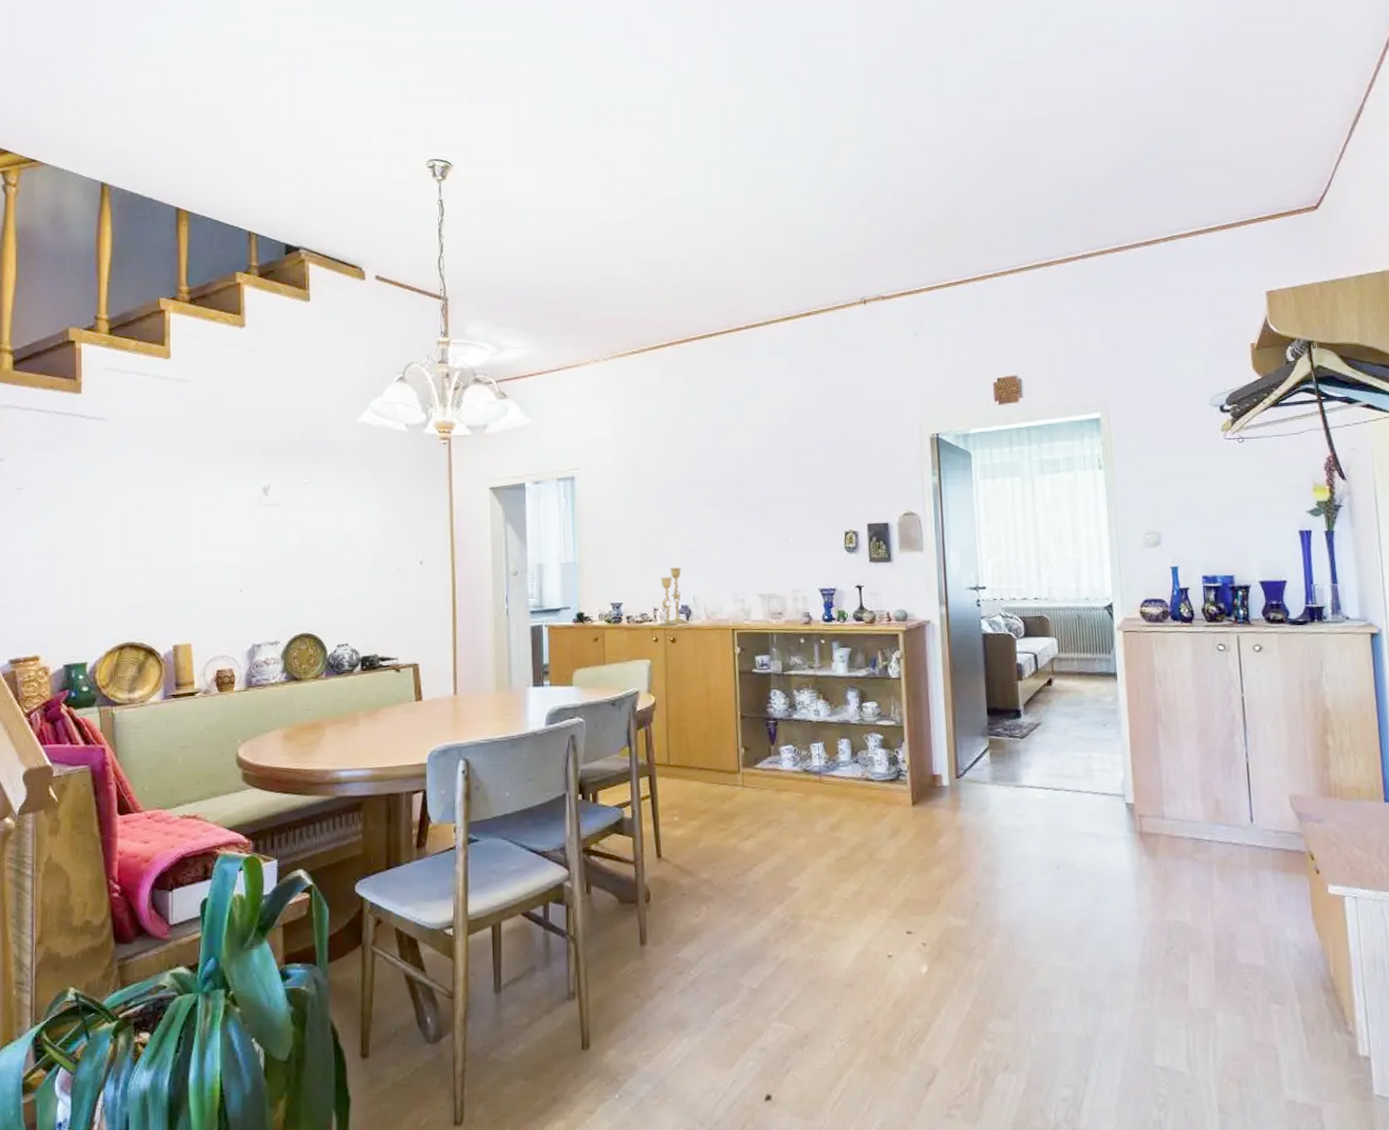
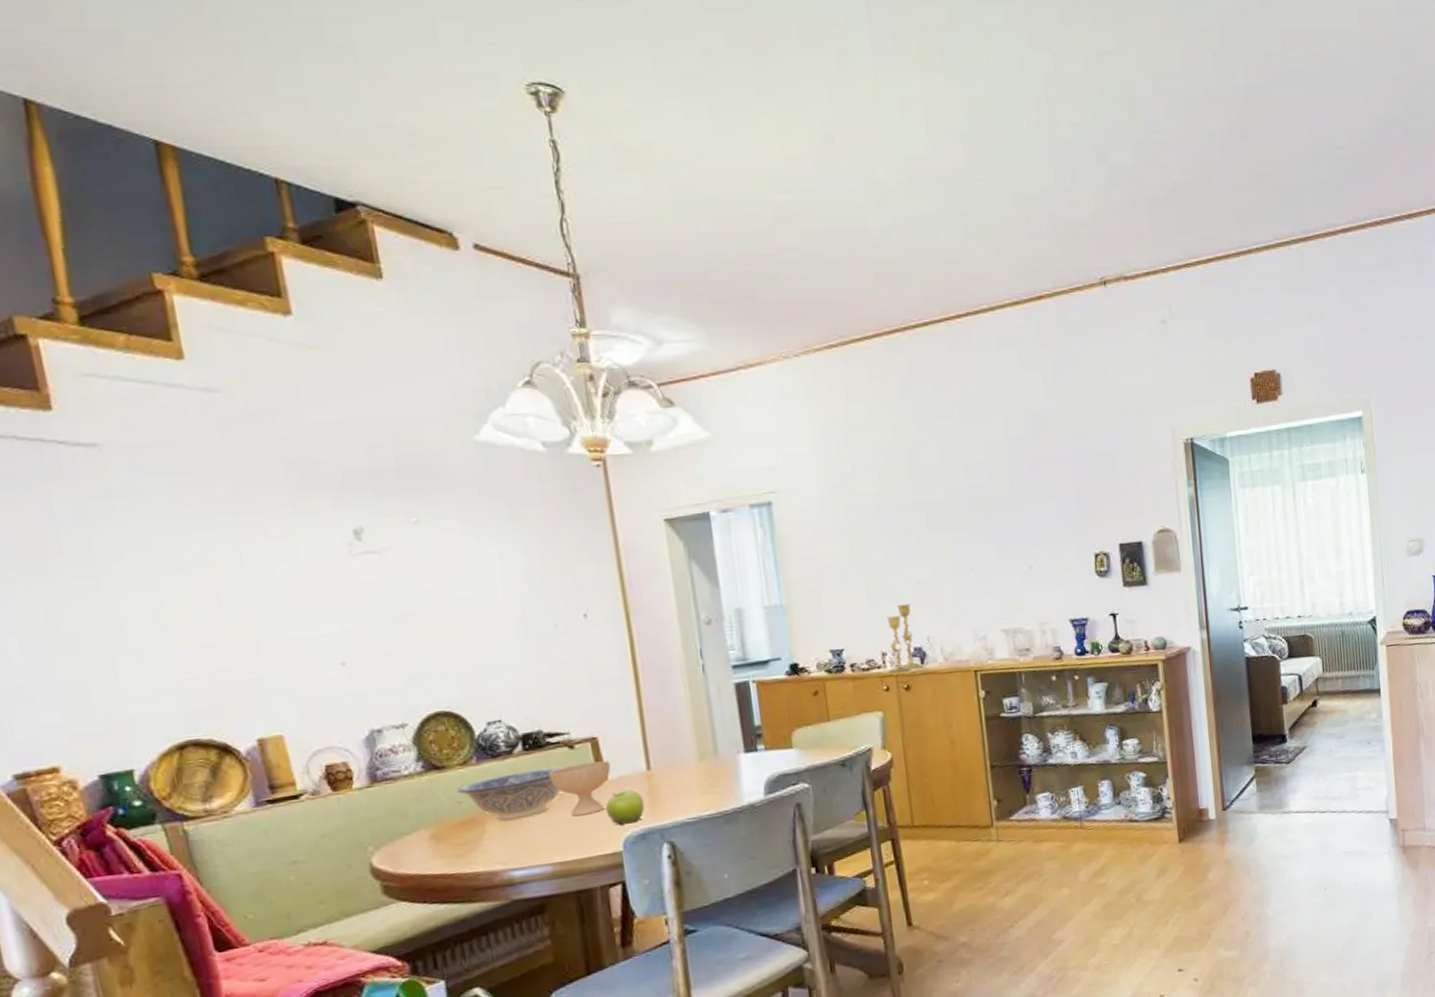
decorative bowl: none [308,686,391,728] -> present [456,766,566,821]
bowl: none [378,684,426,730] -> present [548,760,611,817]
fruit: none [417,710,449,740] -> present [605,789,645,825]

